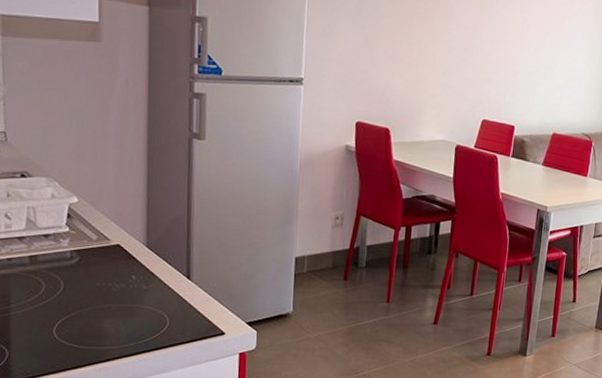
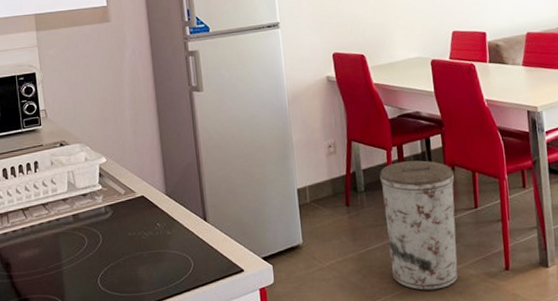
trash can: none [378,242,457,368] -> present [380,160,458,291]

